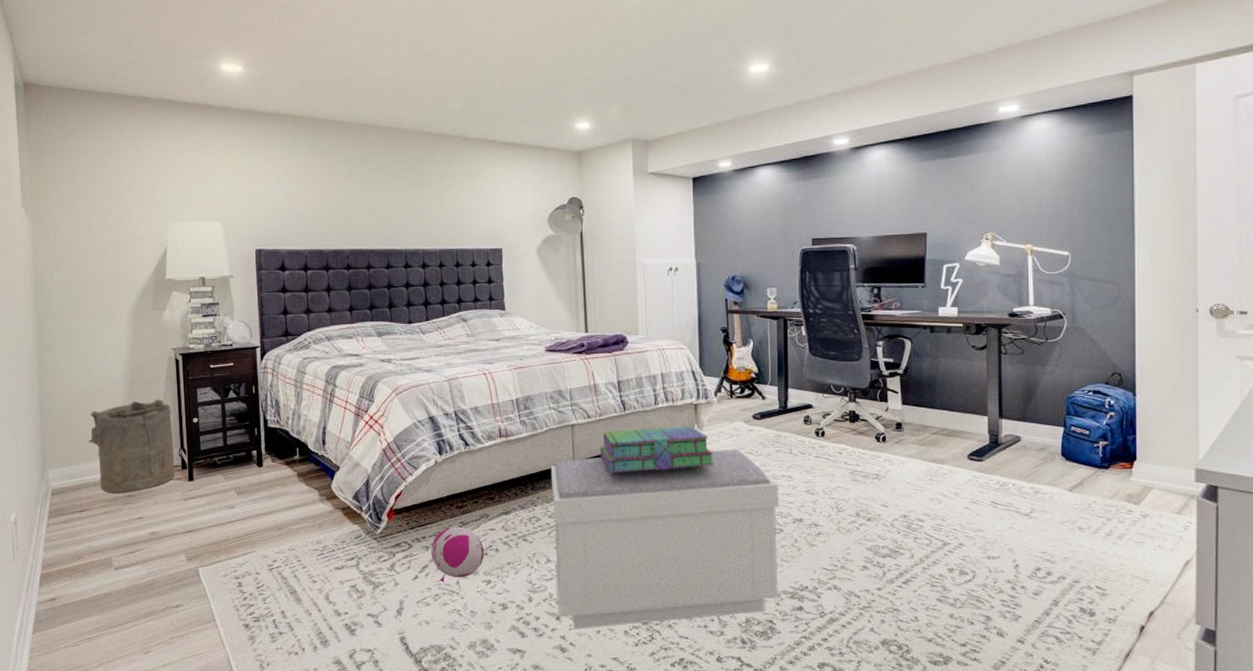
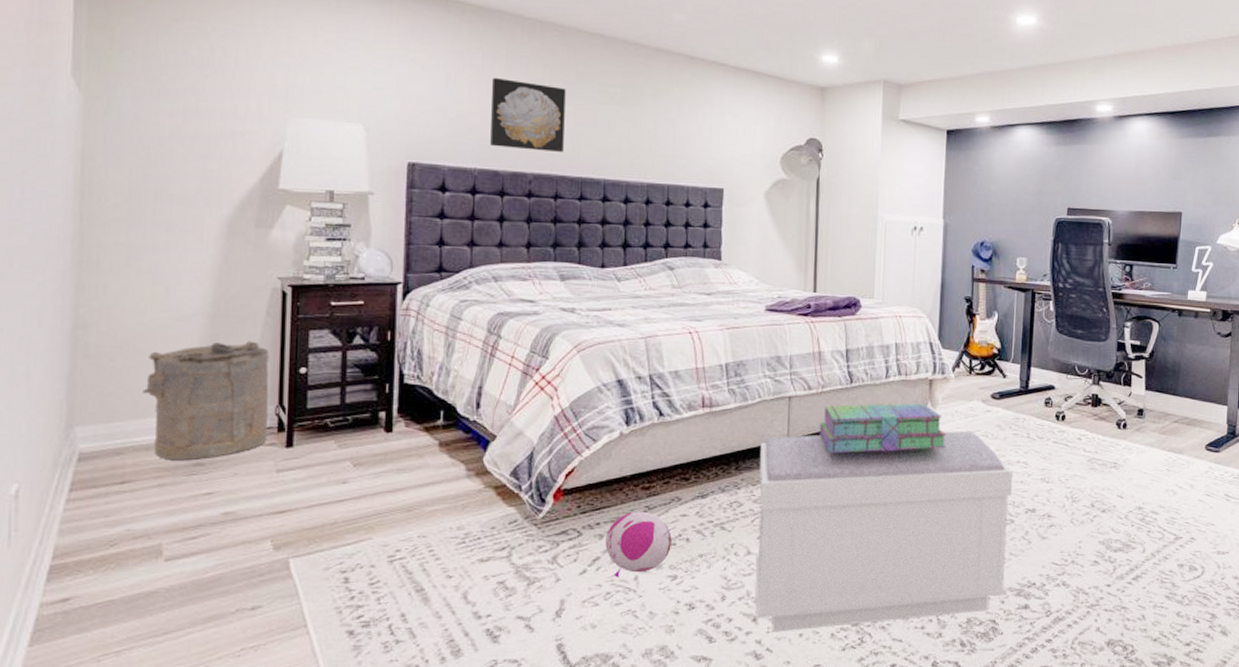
wall art: none [311,173,371,231] -> present [490,78,566,152]

